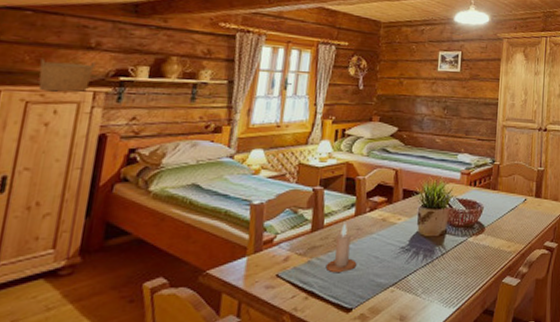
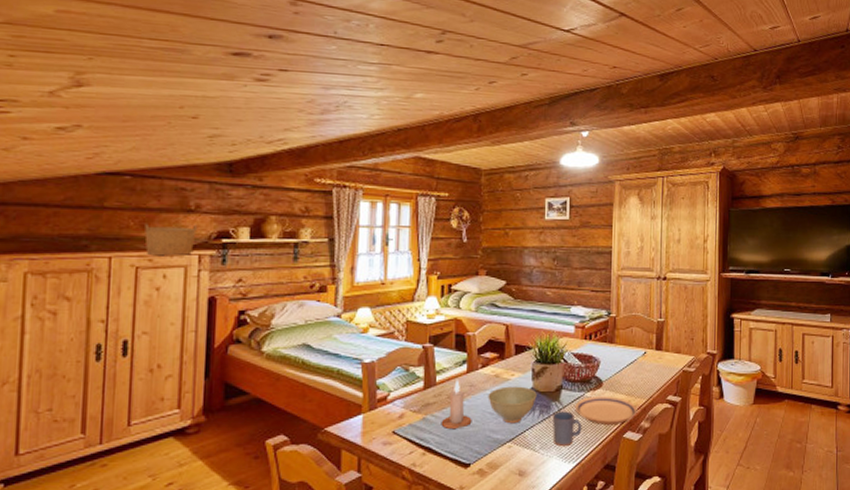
bowl: none [374,230,422,268] -> present [488,386,537,424]
mug: none [435,256,464,290] -> present [552,411,582,446]
plate: none [457,241,517,269] -> present [575,396,638,425]

